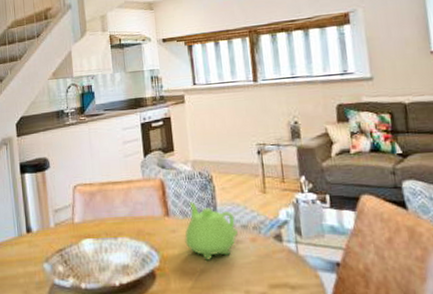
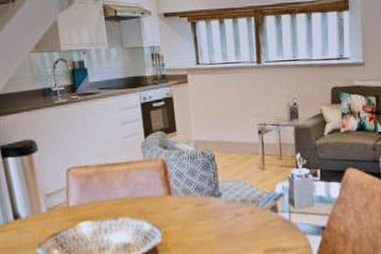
teapot: present [185,202,238,260] -> none [187,180,238,233]

